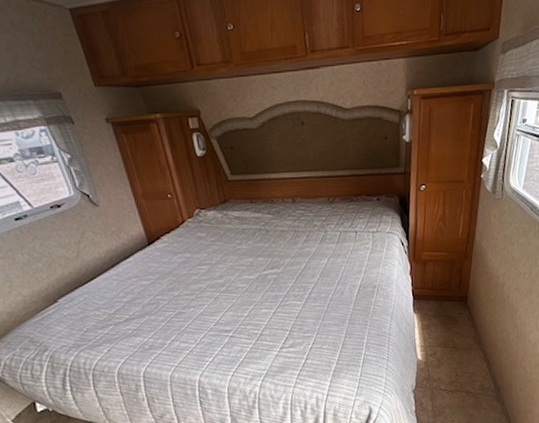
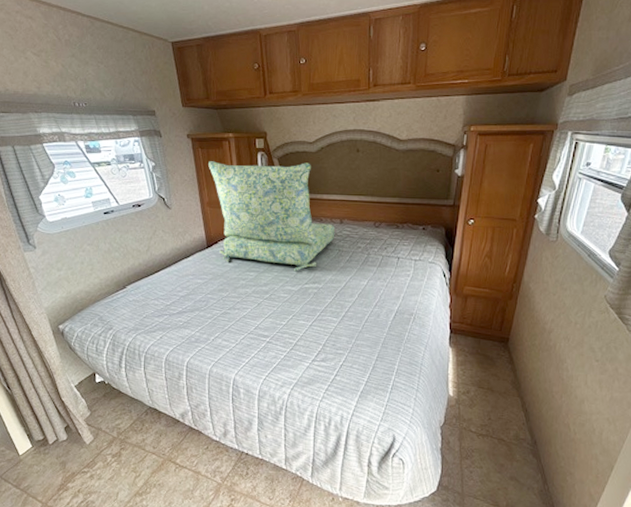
seat cushion: none [136,140,289,259] -> present [208,161,336,272]

